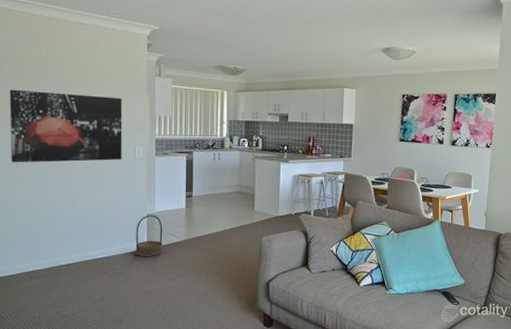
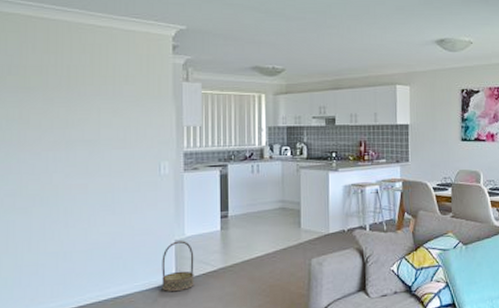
wall art: present [9,89,123,163] -> none [10,103,145,189]

